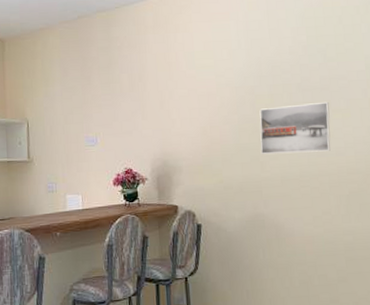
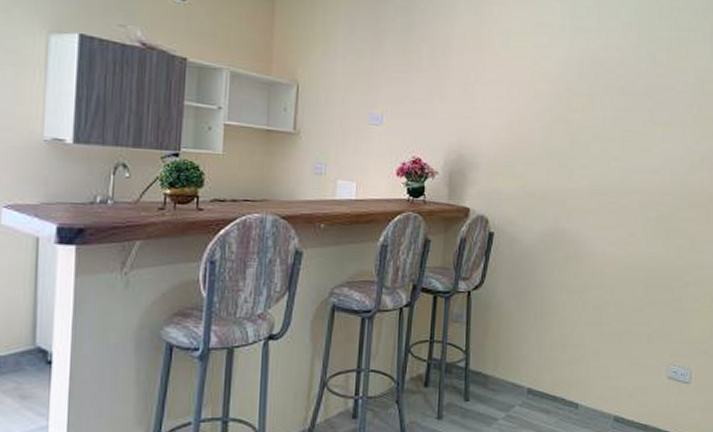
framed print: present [259,101,331,155] -> none [570,109,651,167]

